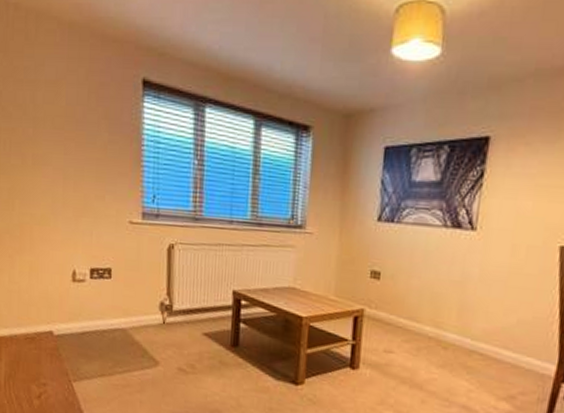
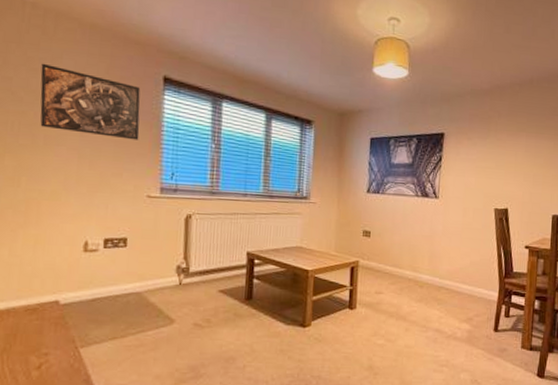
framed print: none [26,72,120,157] -> present [40,63,141,140]

